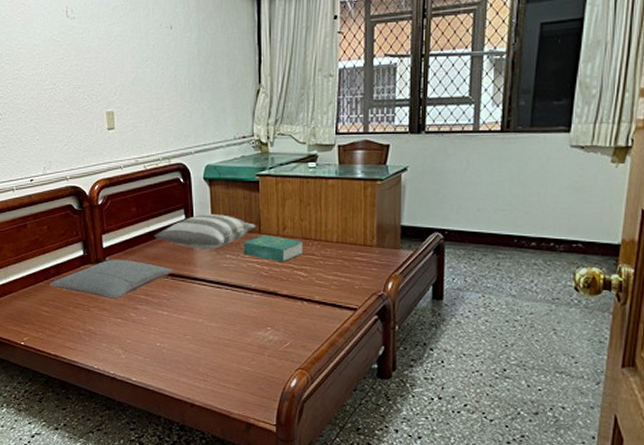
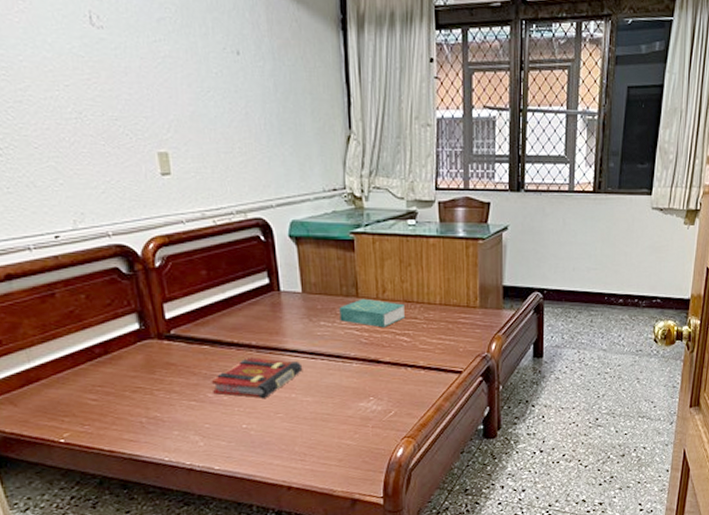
pillow: present [50,259,174,299] -> none [95,331,259,379]
book: none [134,284,209,321] -> present [211,357,303,398]
pillow: present [154,213,255,250] -> none [231,276,352,318]

